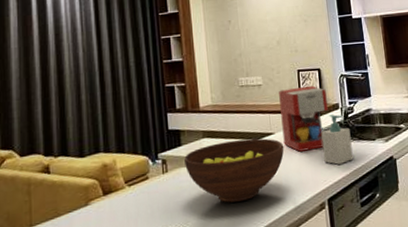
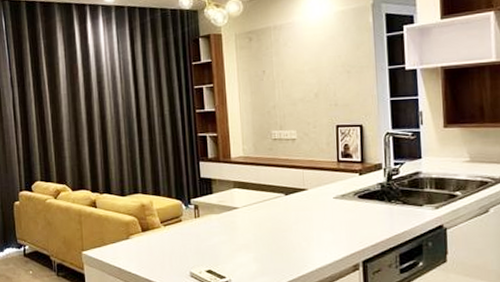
fruit bowl: present [184,138,284,203] -> none [215,193,317,252]
coffee maker: present [279,85,328,152] -> none [314,142,369,210]
soap bottle: present [321,114,354,165] -> none [359,175,395,227]

